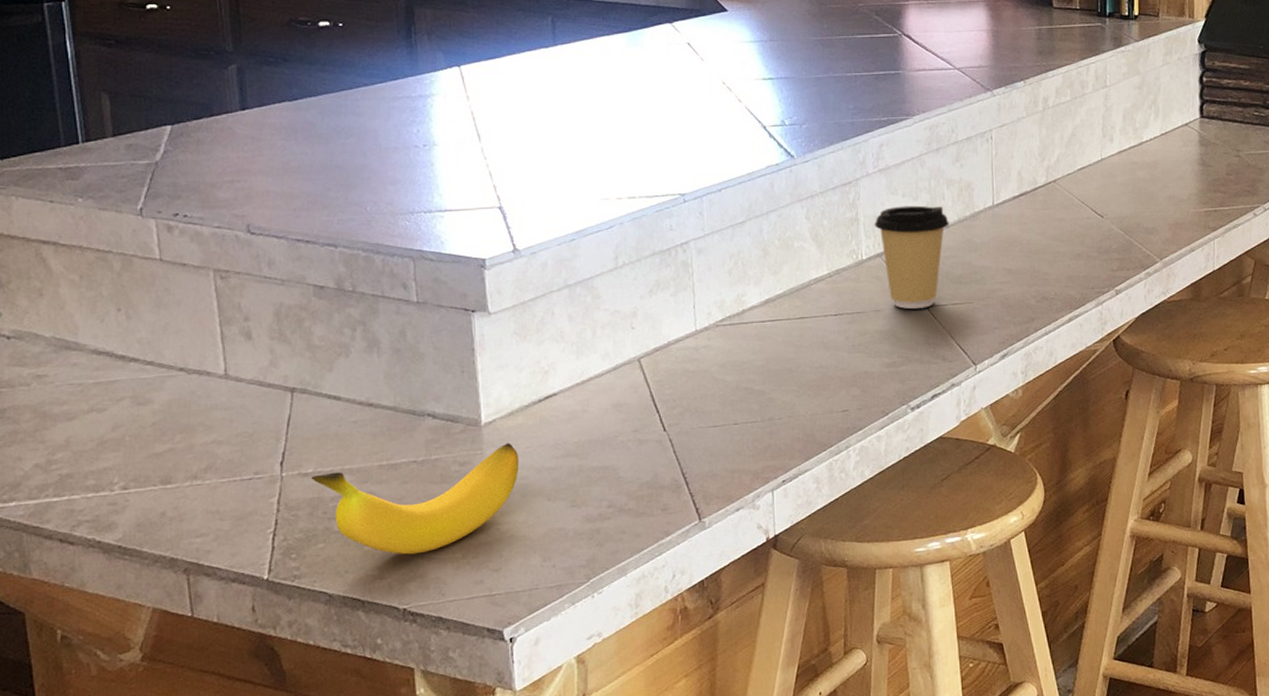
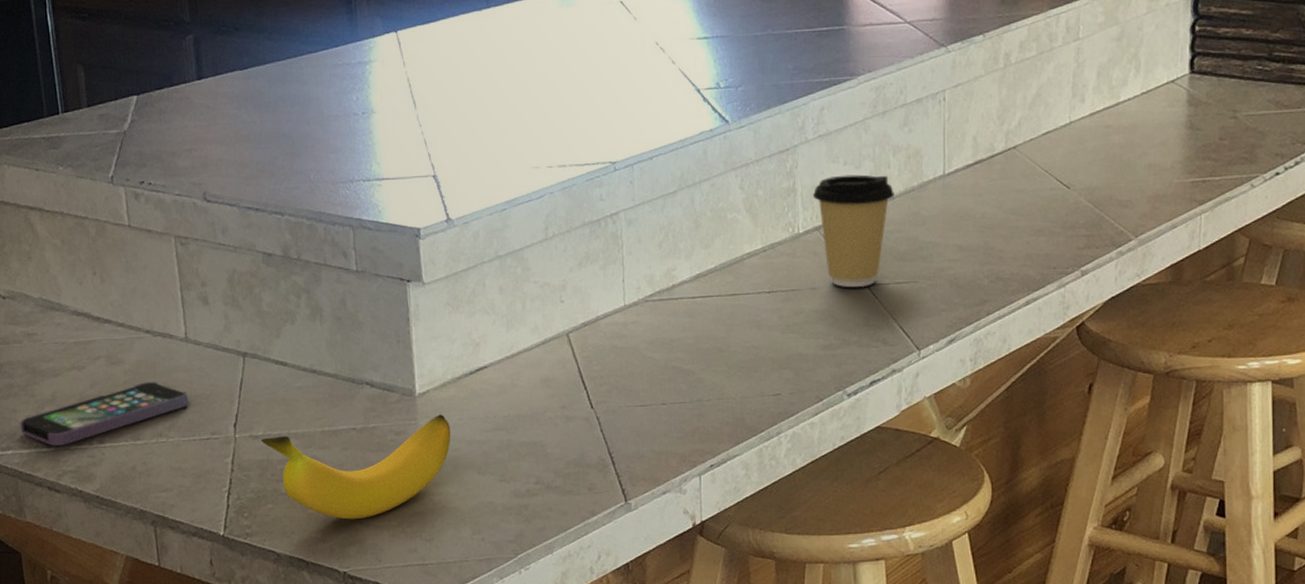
smartphone: none [25,421,229,495] -> present [20,381,189,446]

